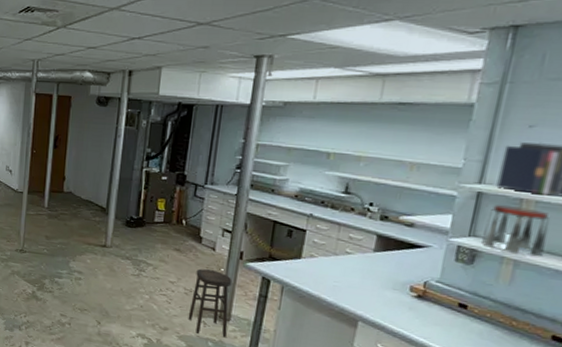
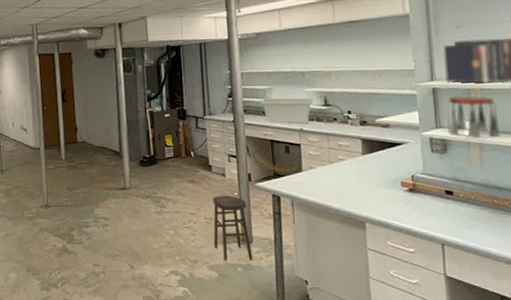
storage bin: none [270,175,334,210] -> present [260,97,314,124]

